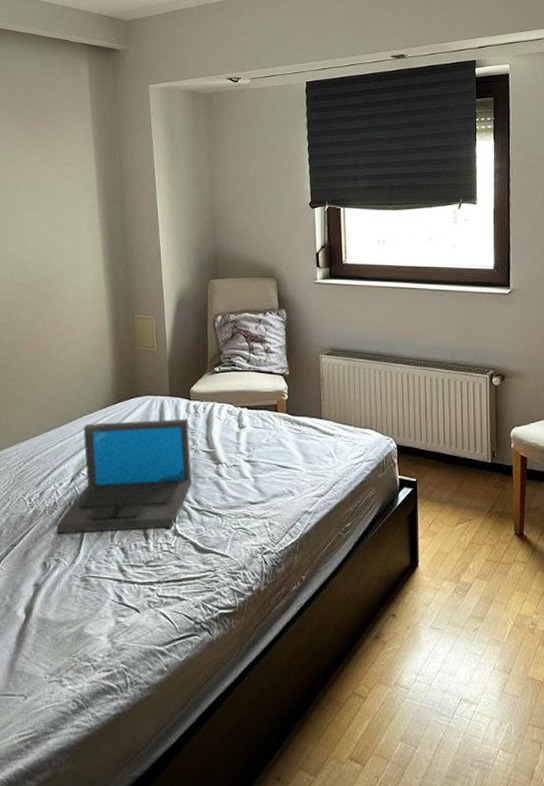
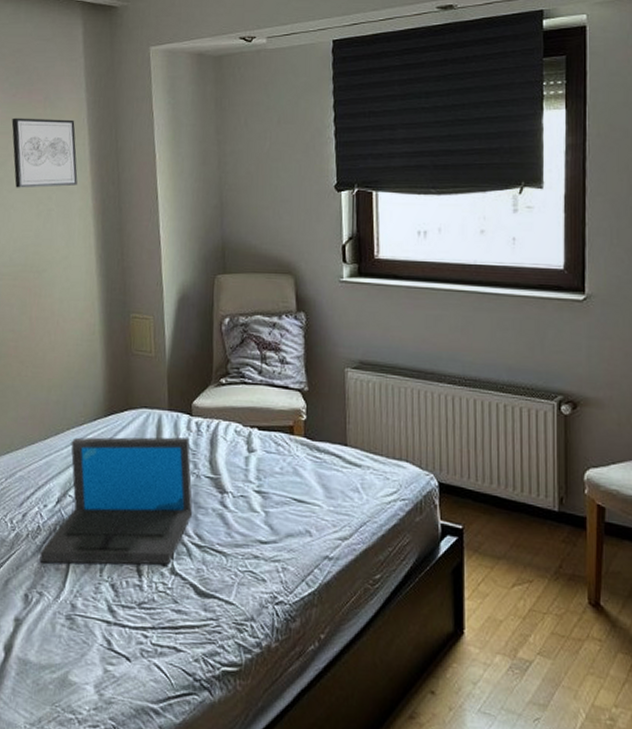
wall art: none [24,145,86,208] -> present [11,118,78,188]

